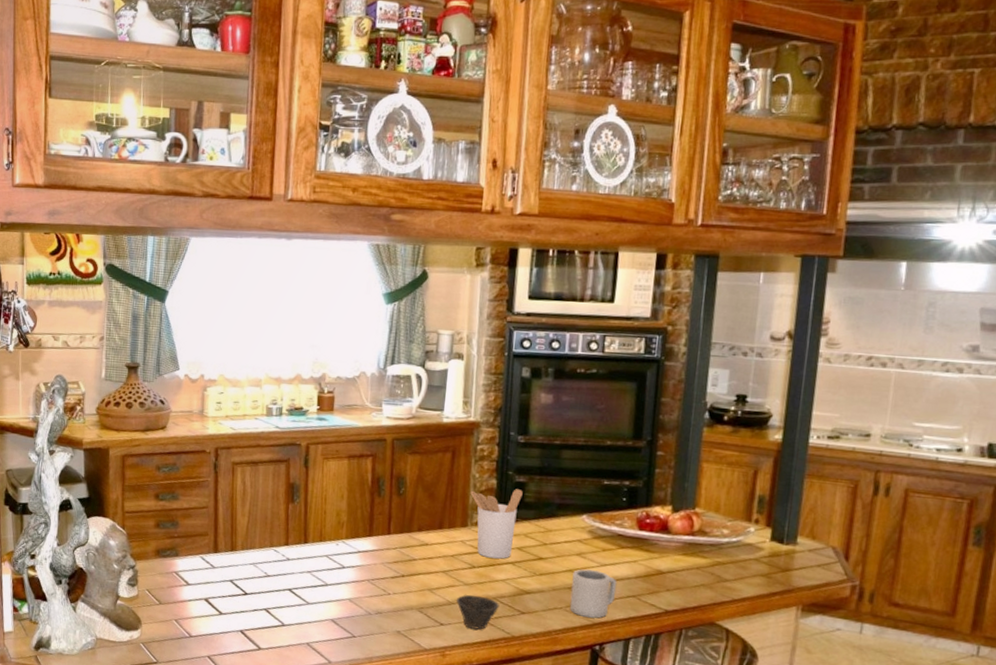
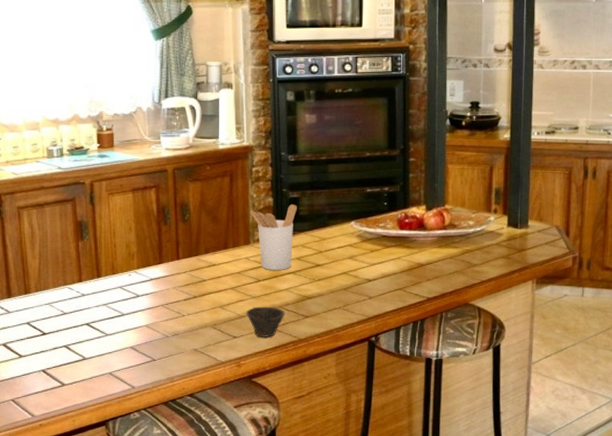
cup: present [569,569,617,618] -> none [347,270,386,313]

